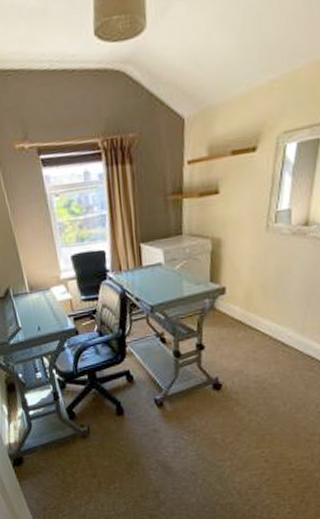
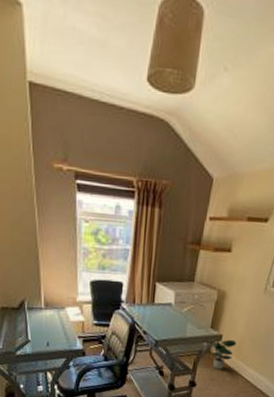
potted plant: none [216,290,244,327] -> present [211,339,237,370]

